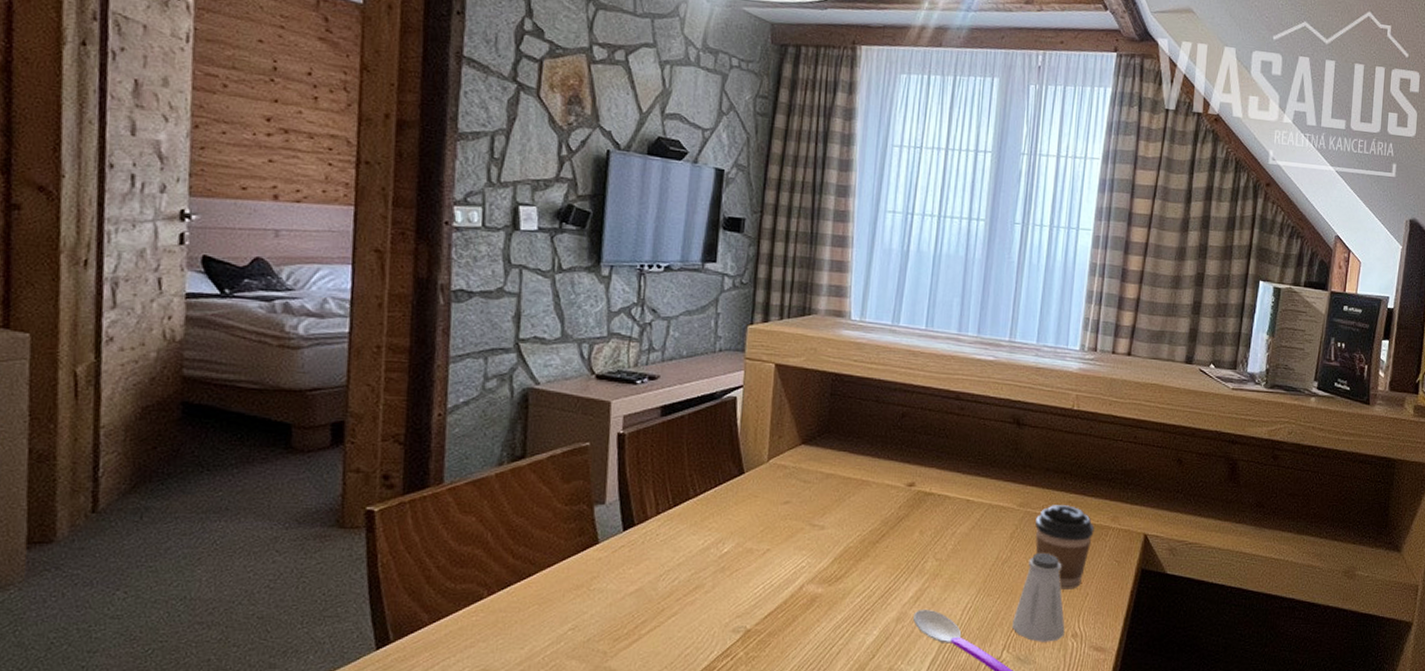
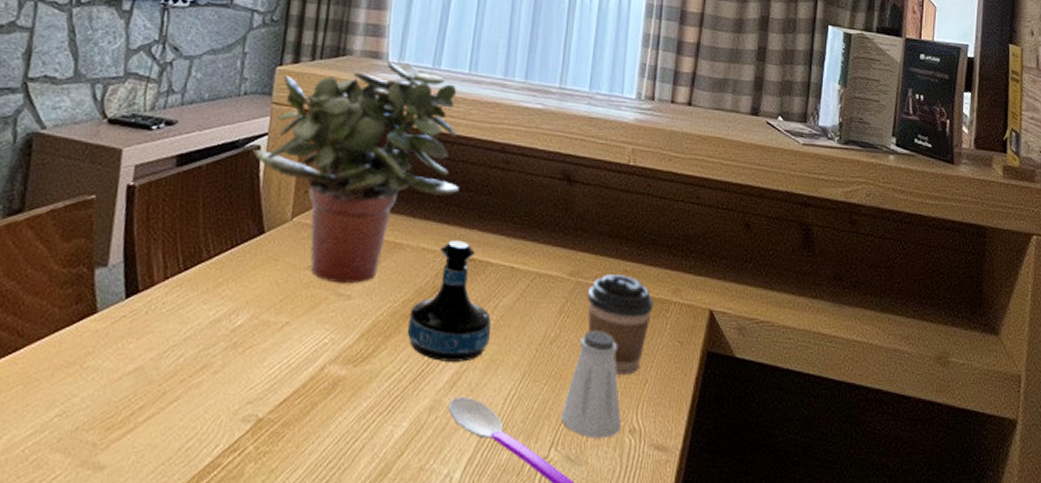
potted plant: none [730,320,919,516] -> present [253,62,459,284]
tequila bottle: none [876,477,949,581] -> present [408,240,491,362]

